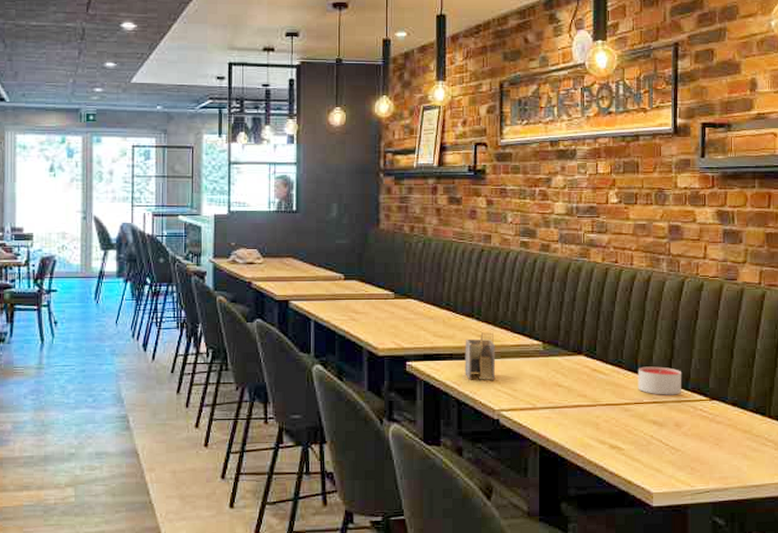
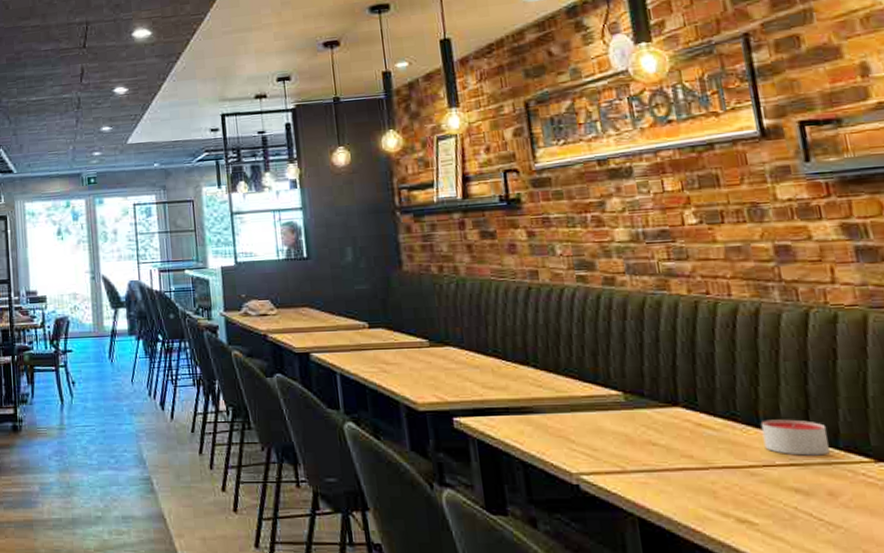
napkin holder: present [465,332,496,380] -> none [522,382,567,438]

